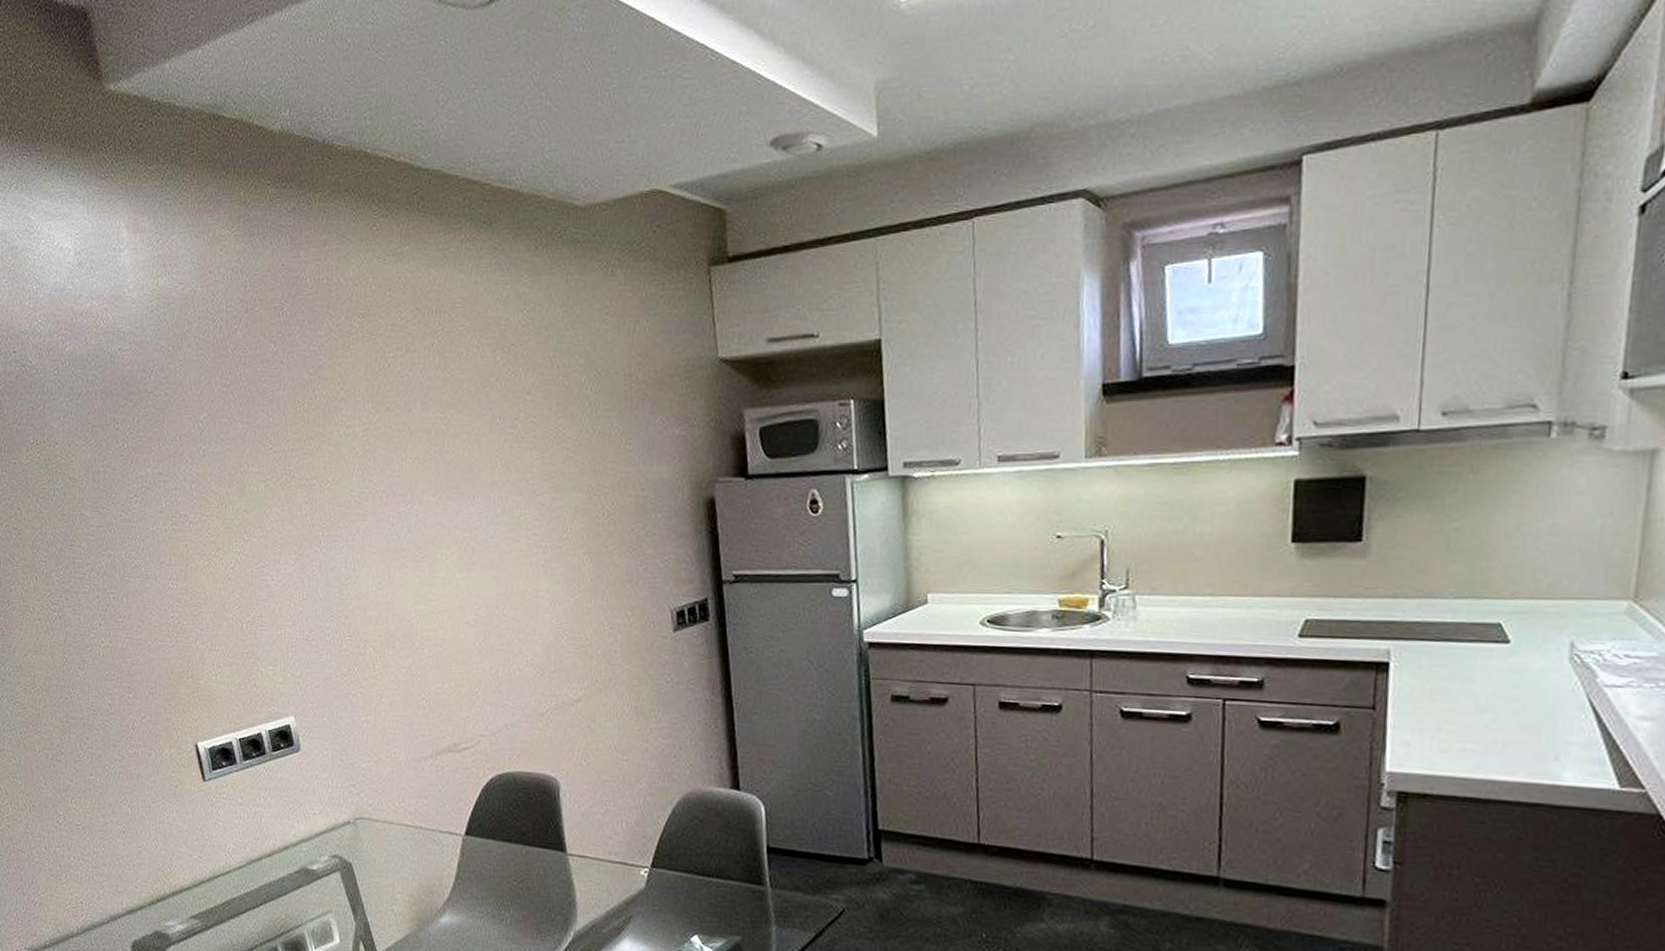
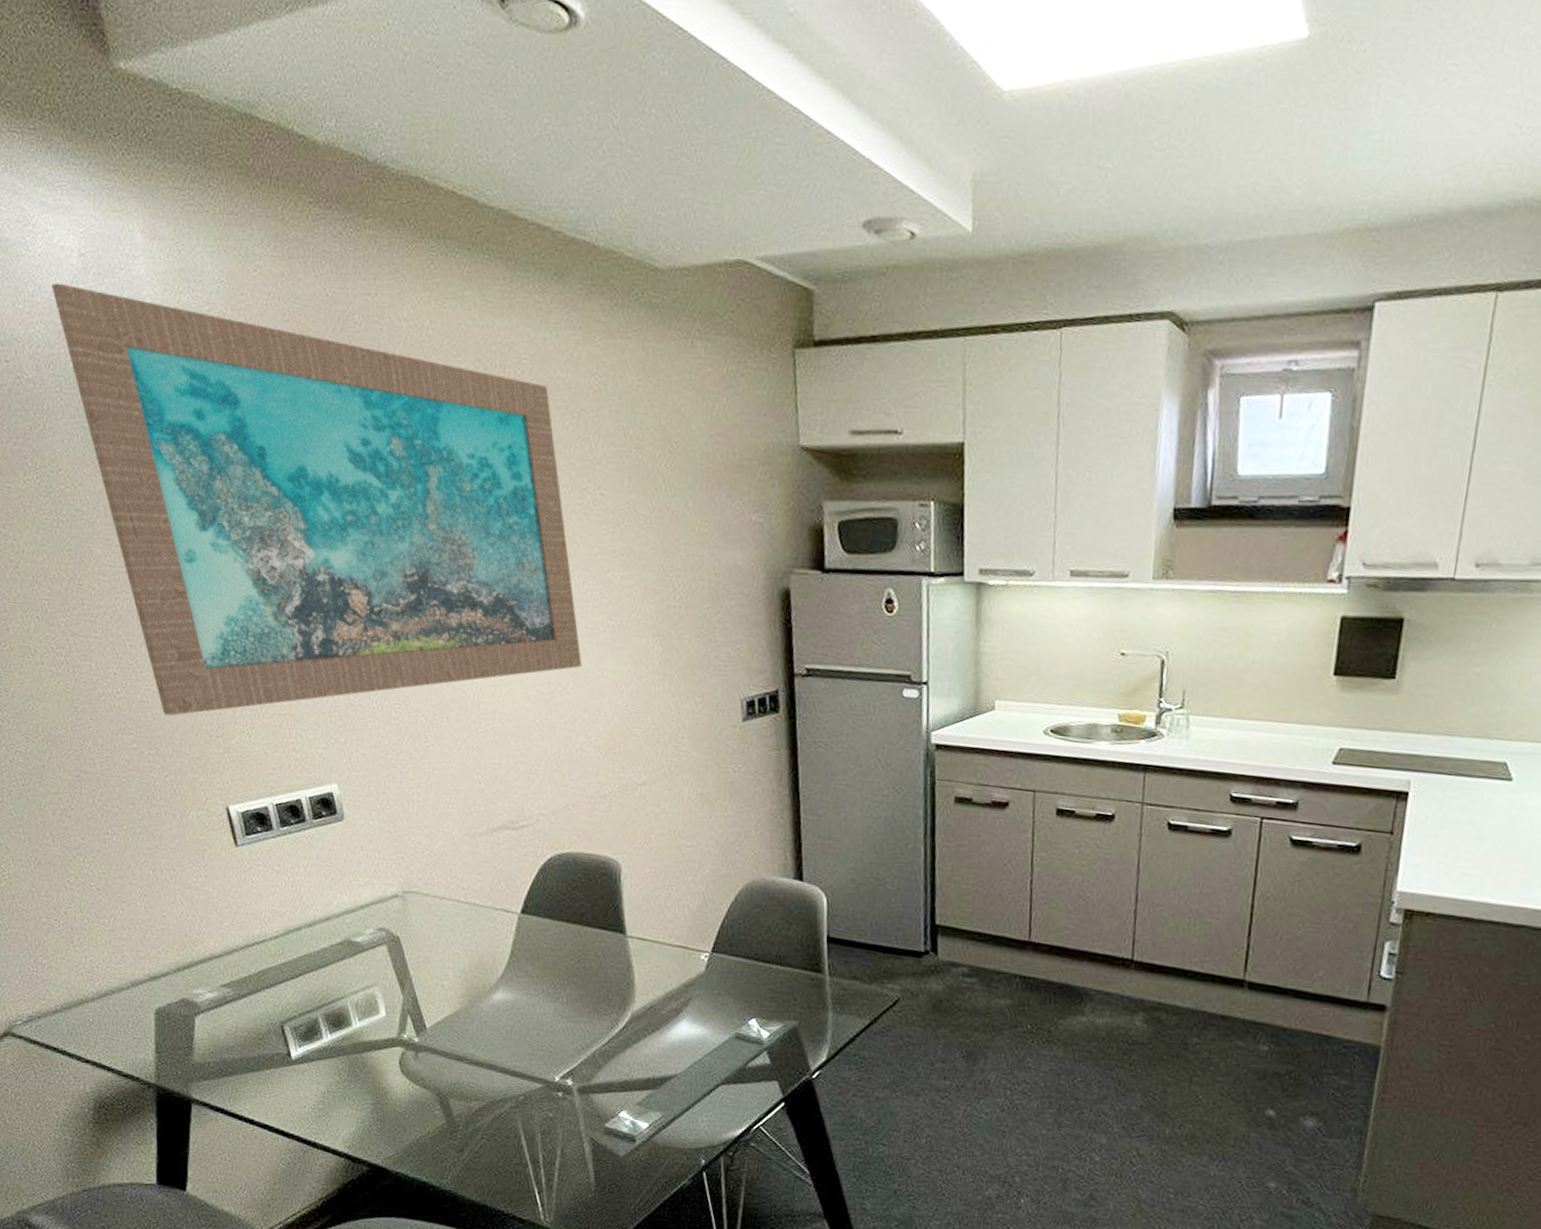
wall art: none [51,279,518,661] -> present [50,282,582,716]

